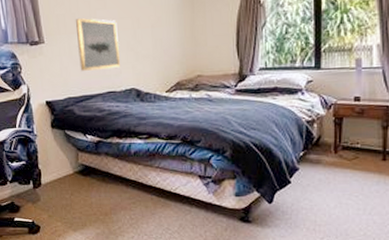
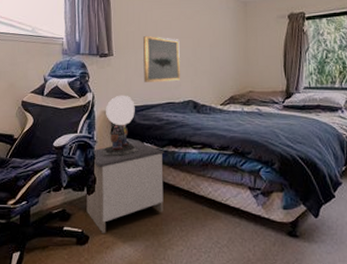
nightstand: none [33,133,112,224] -> present [86,141,165,234]
table lamp: none [43,85,81,151] -> present [102,95,138,157]

